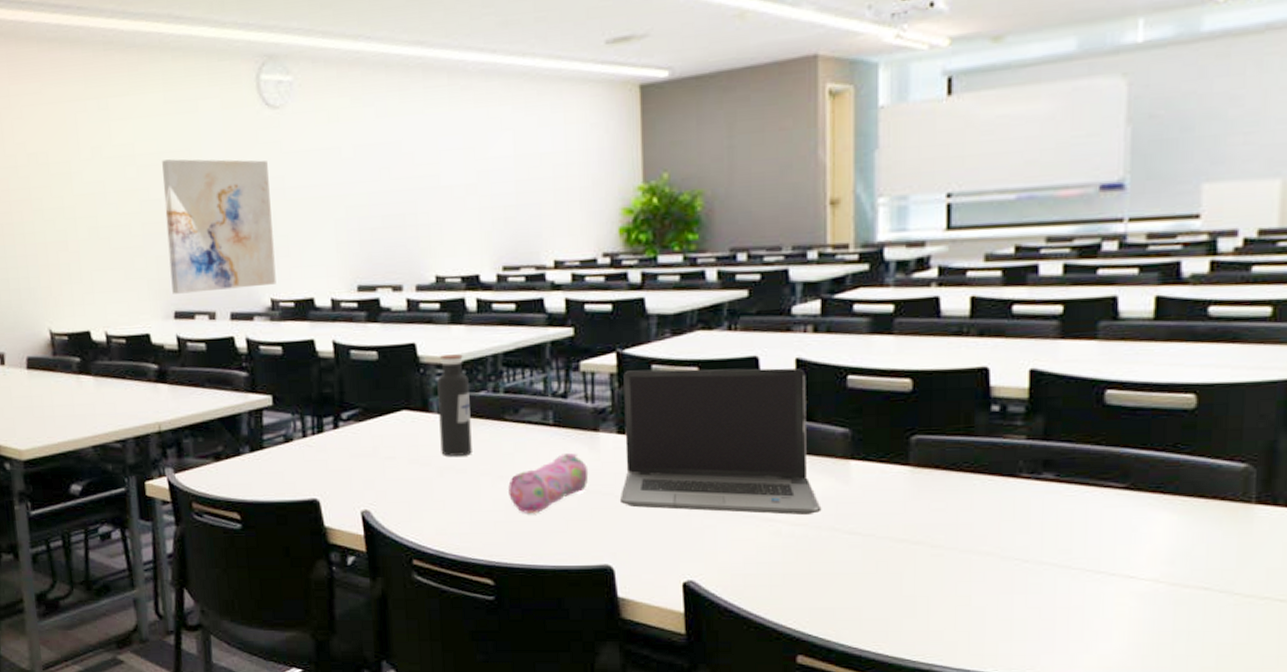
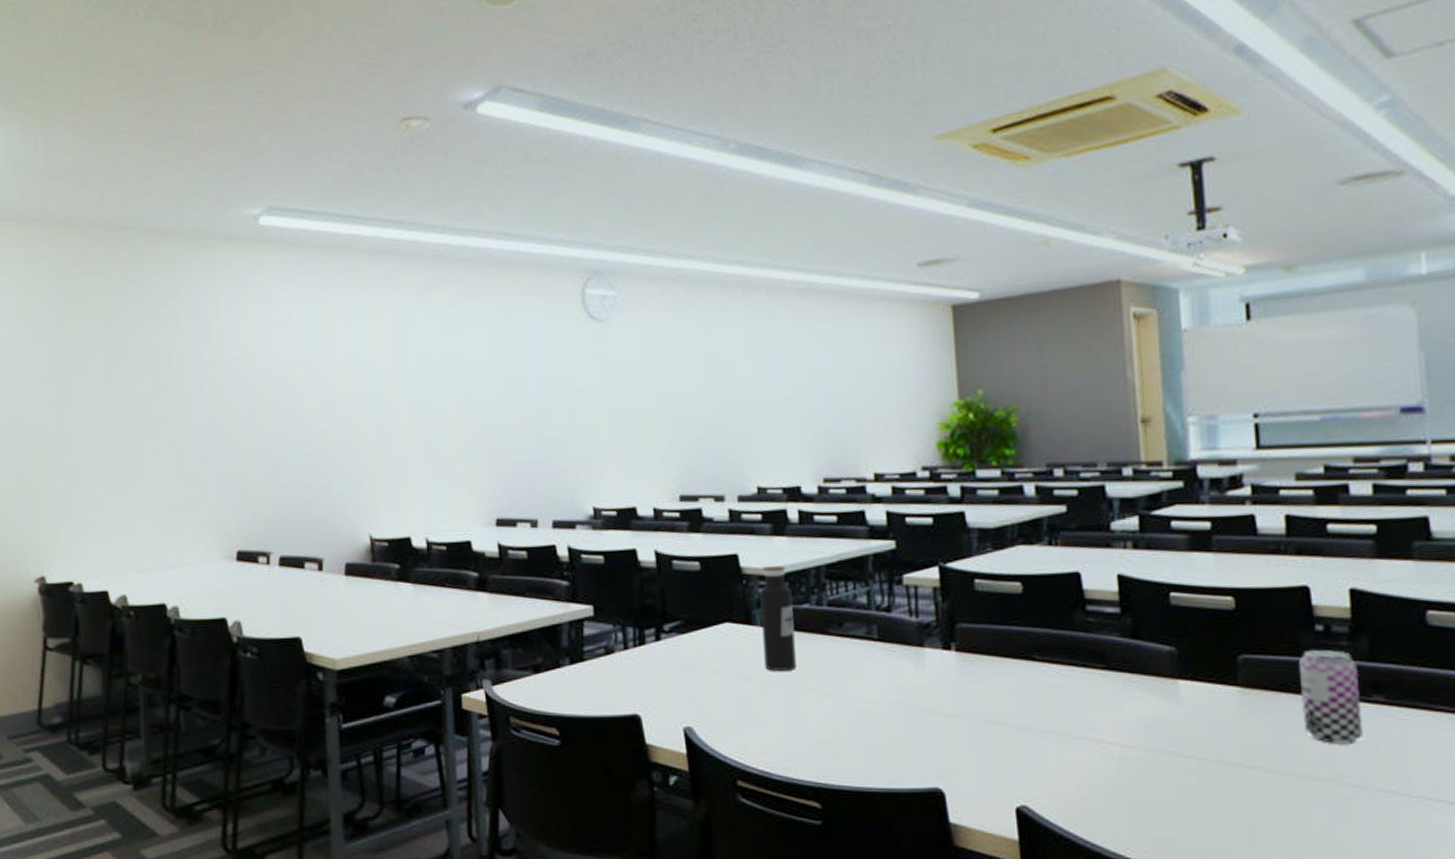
wall art: present [162,159,276,294] -> none [488,368,599,501]
pencil case: present [508,452,589,513] -> none [834,668,915,732]
laptop computer: present [621,368,822,515] -> none [946,584,1153,736]
beer can: none [970,428,1031,519] -> present [1299,649,1364,743]

